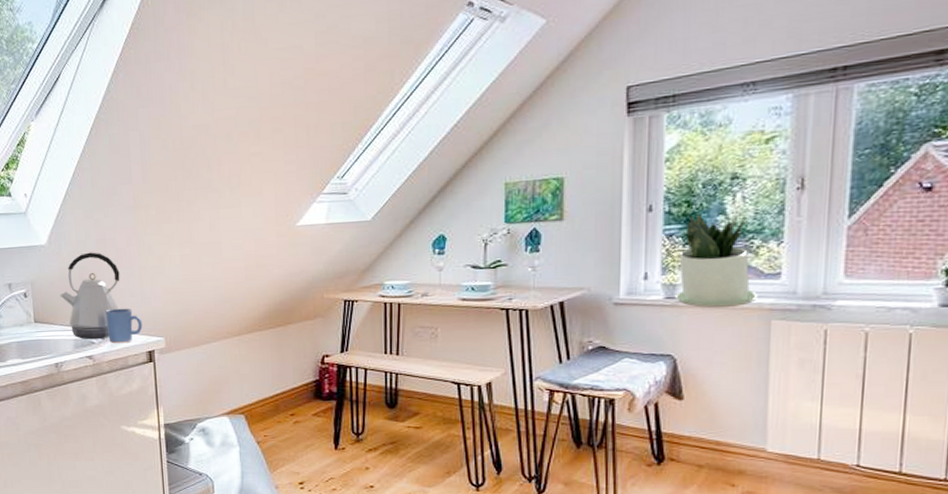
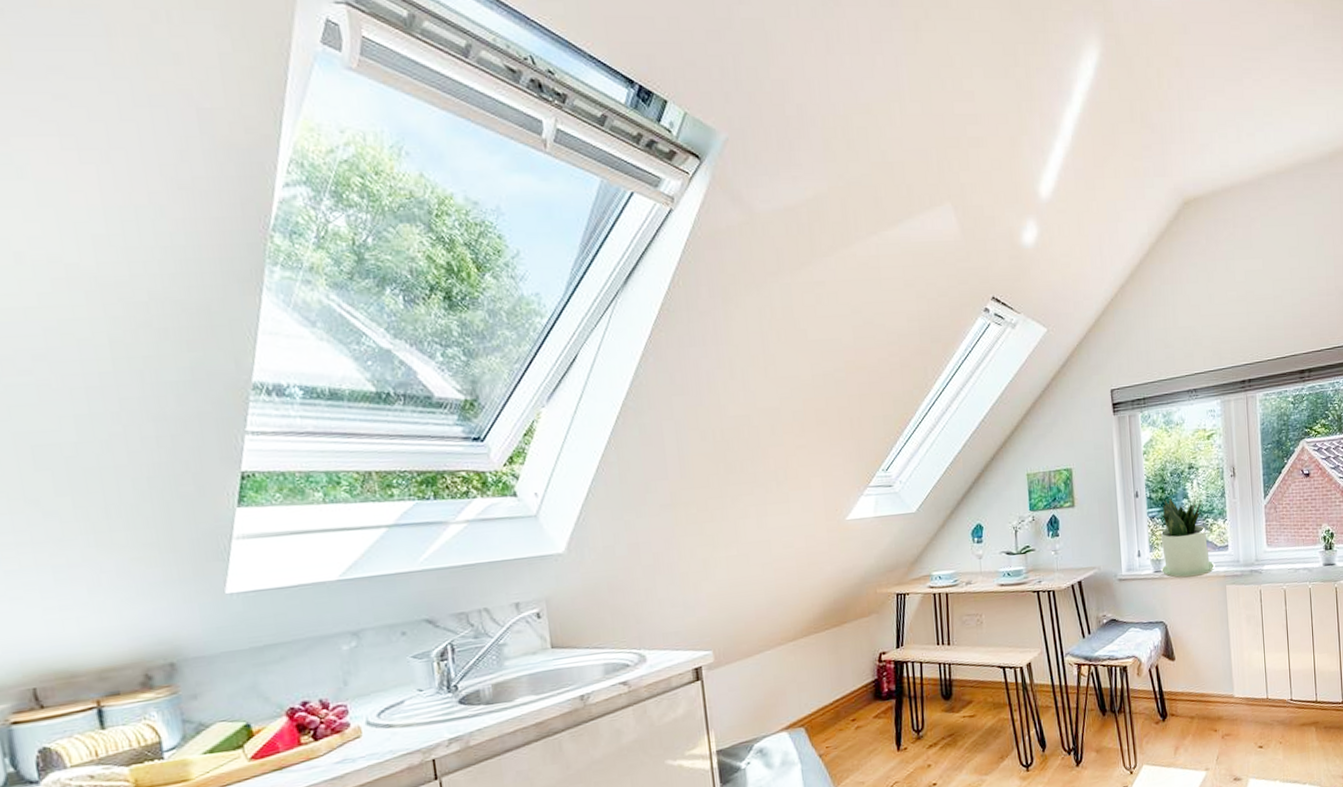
kettle: present [59,252,120,340] -> none [583,558,658,663]
mug: present [105,308,143,344] -> none [641,621,687,665]

